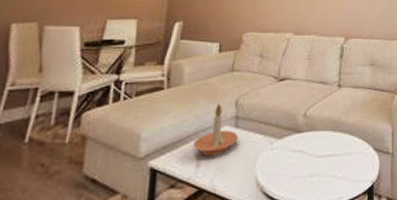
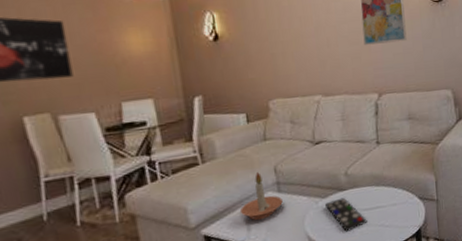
remote control: none [280,140,320,180] -> present [325,197,368,232]

